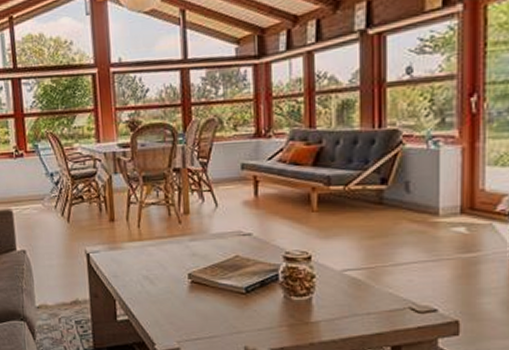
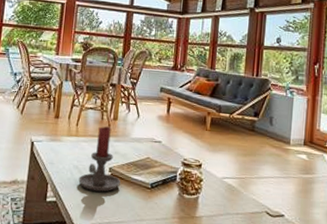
candle holder: none [151,223,205,304] -> present [78,126,121,192]

